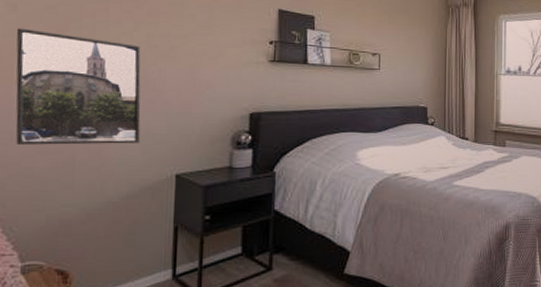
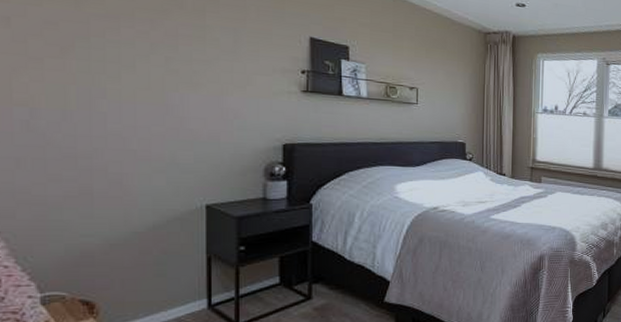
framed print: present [15,28,141,145] -> none [11,44,164,173]

